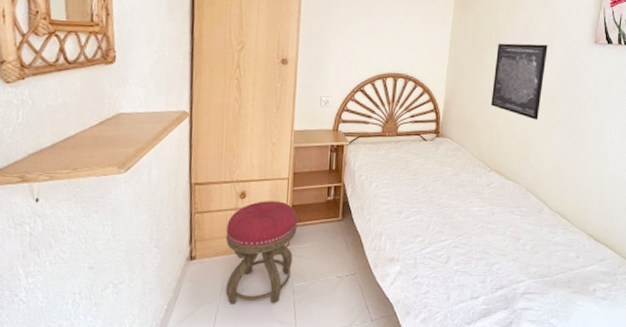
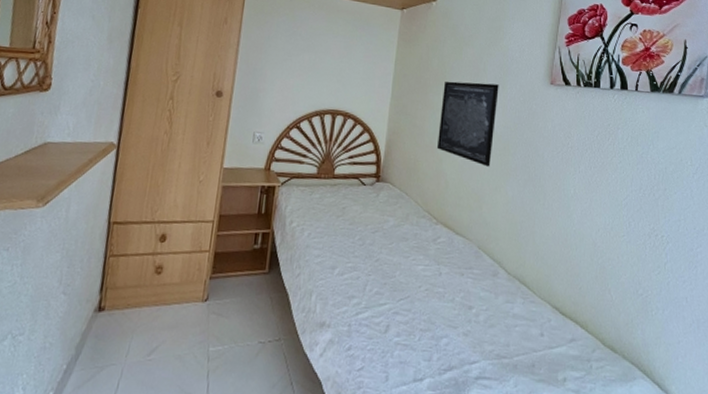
stool: present [225,201,298,304] -> none [132,245,220,372]

